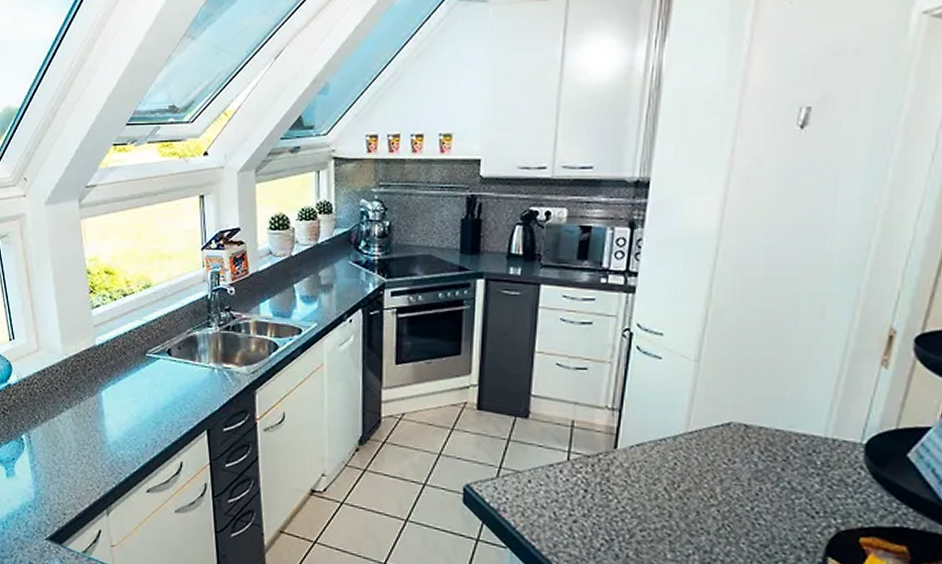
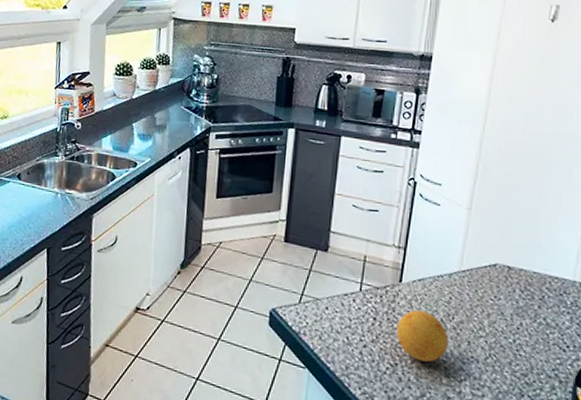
fruit: none [611,479,674,536] -> present [396,310,449,362]

